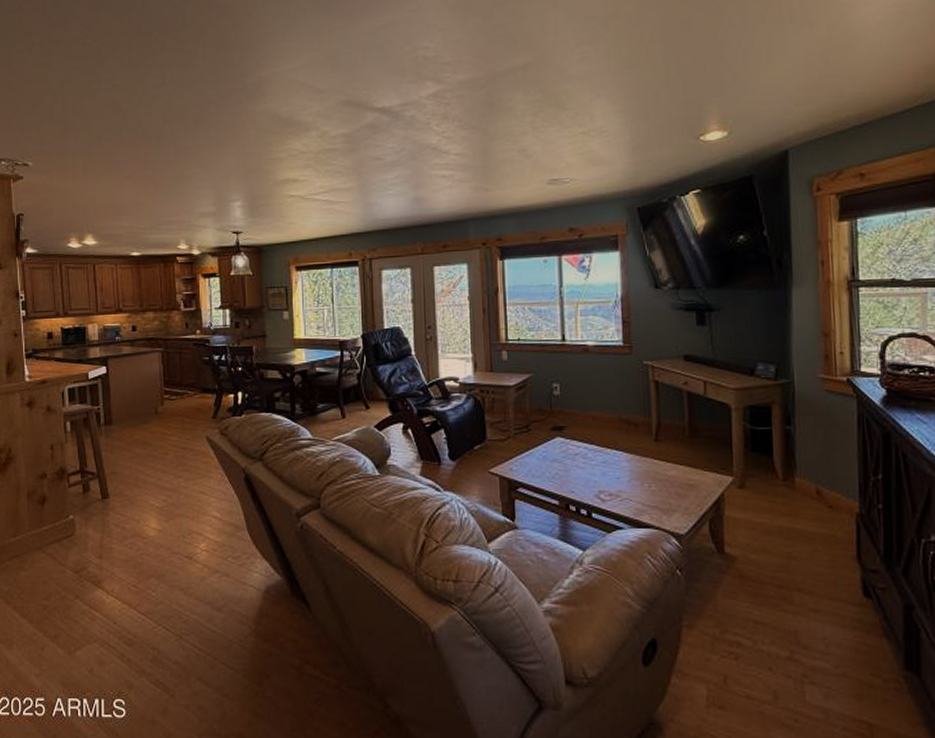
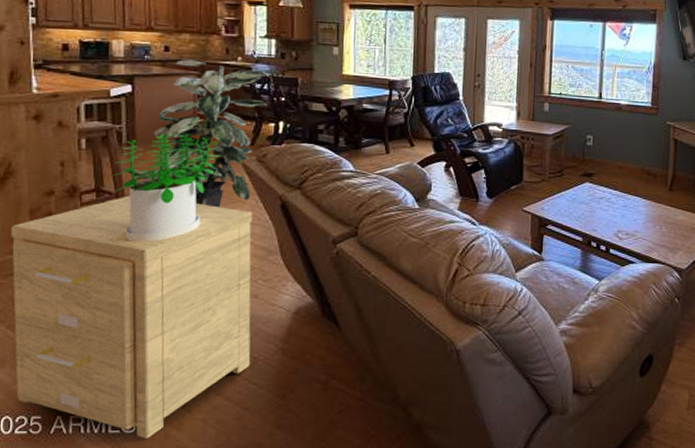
side table: none [13,475,226,724] -> present [11,195,253,439]
potted plant: none [93,410,186,521] -> present [112,133,221,242]
indoor plant: none [102,337,226,484] -> present [123,59,269,208]

